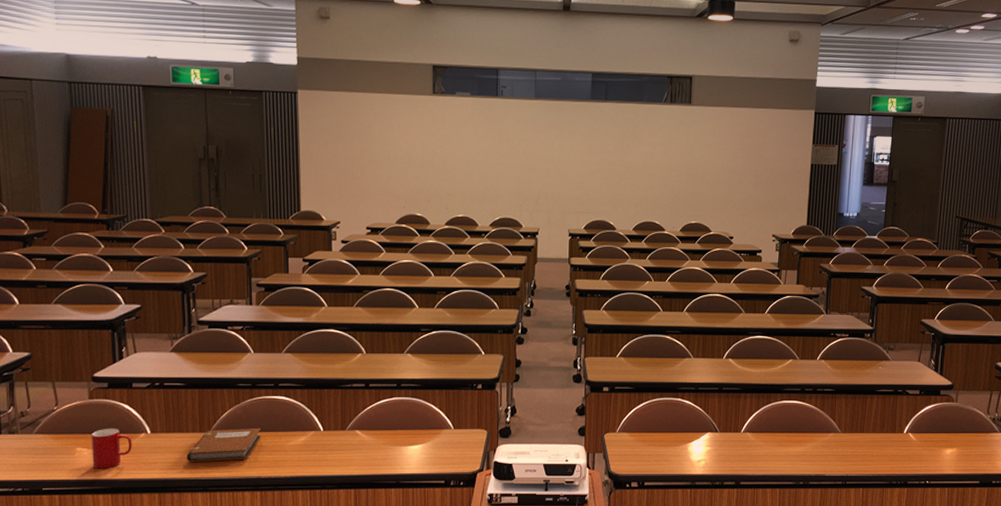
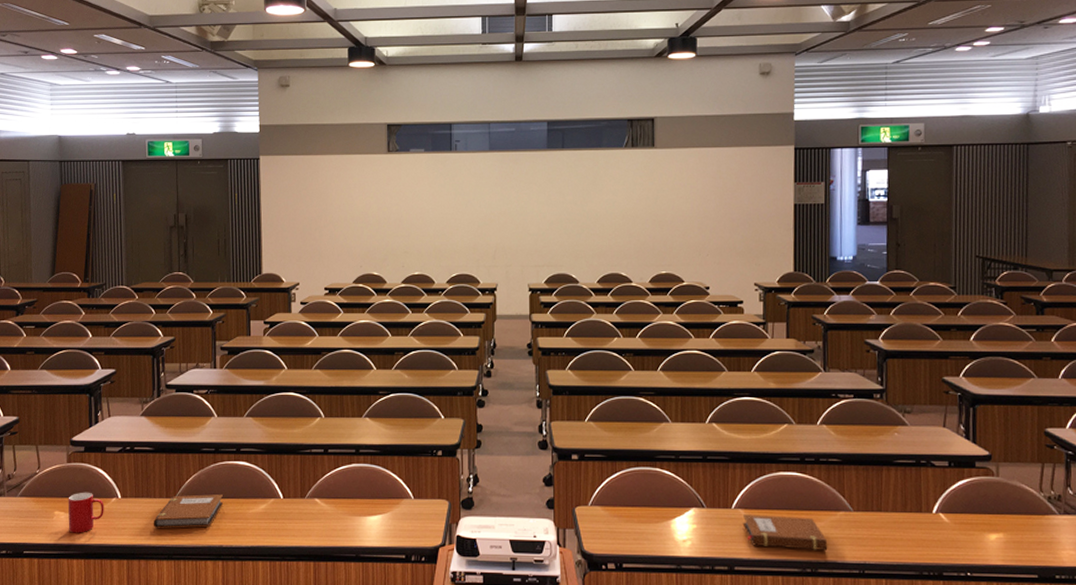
notebook: none [749,437,819,466] -> present [742,514,828,550]

